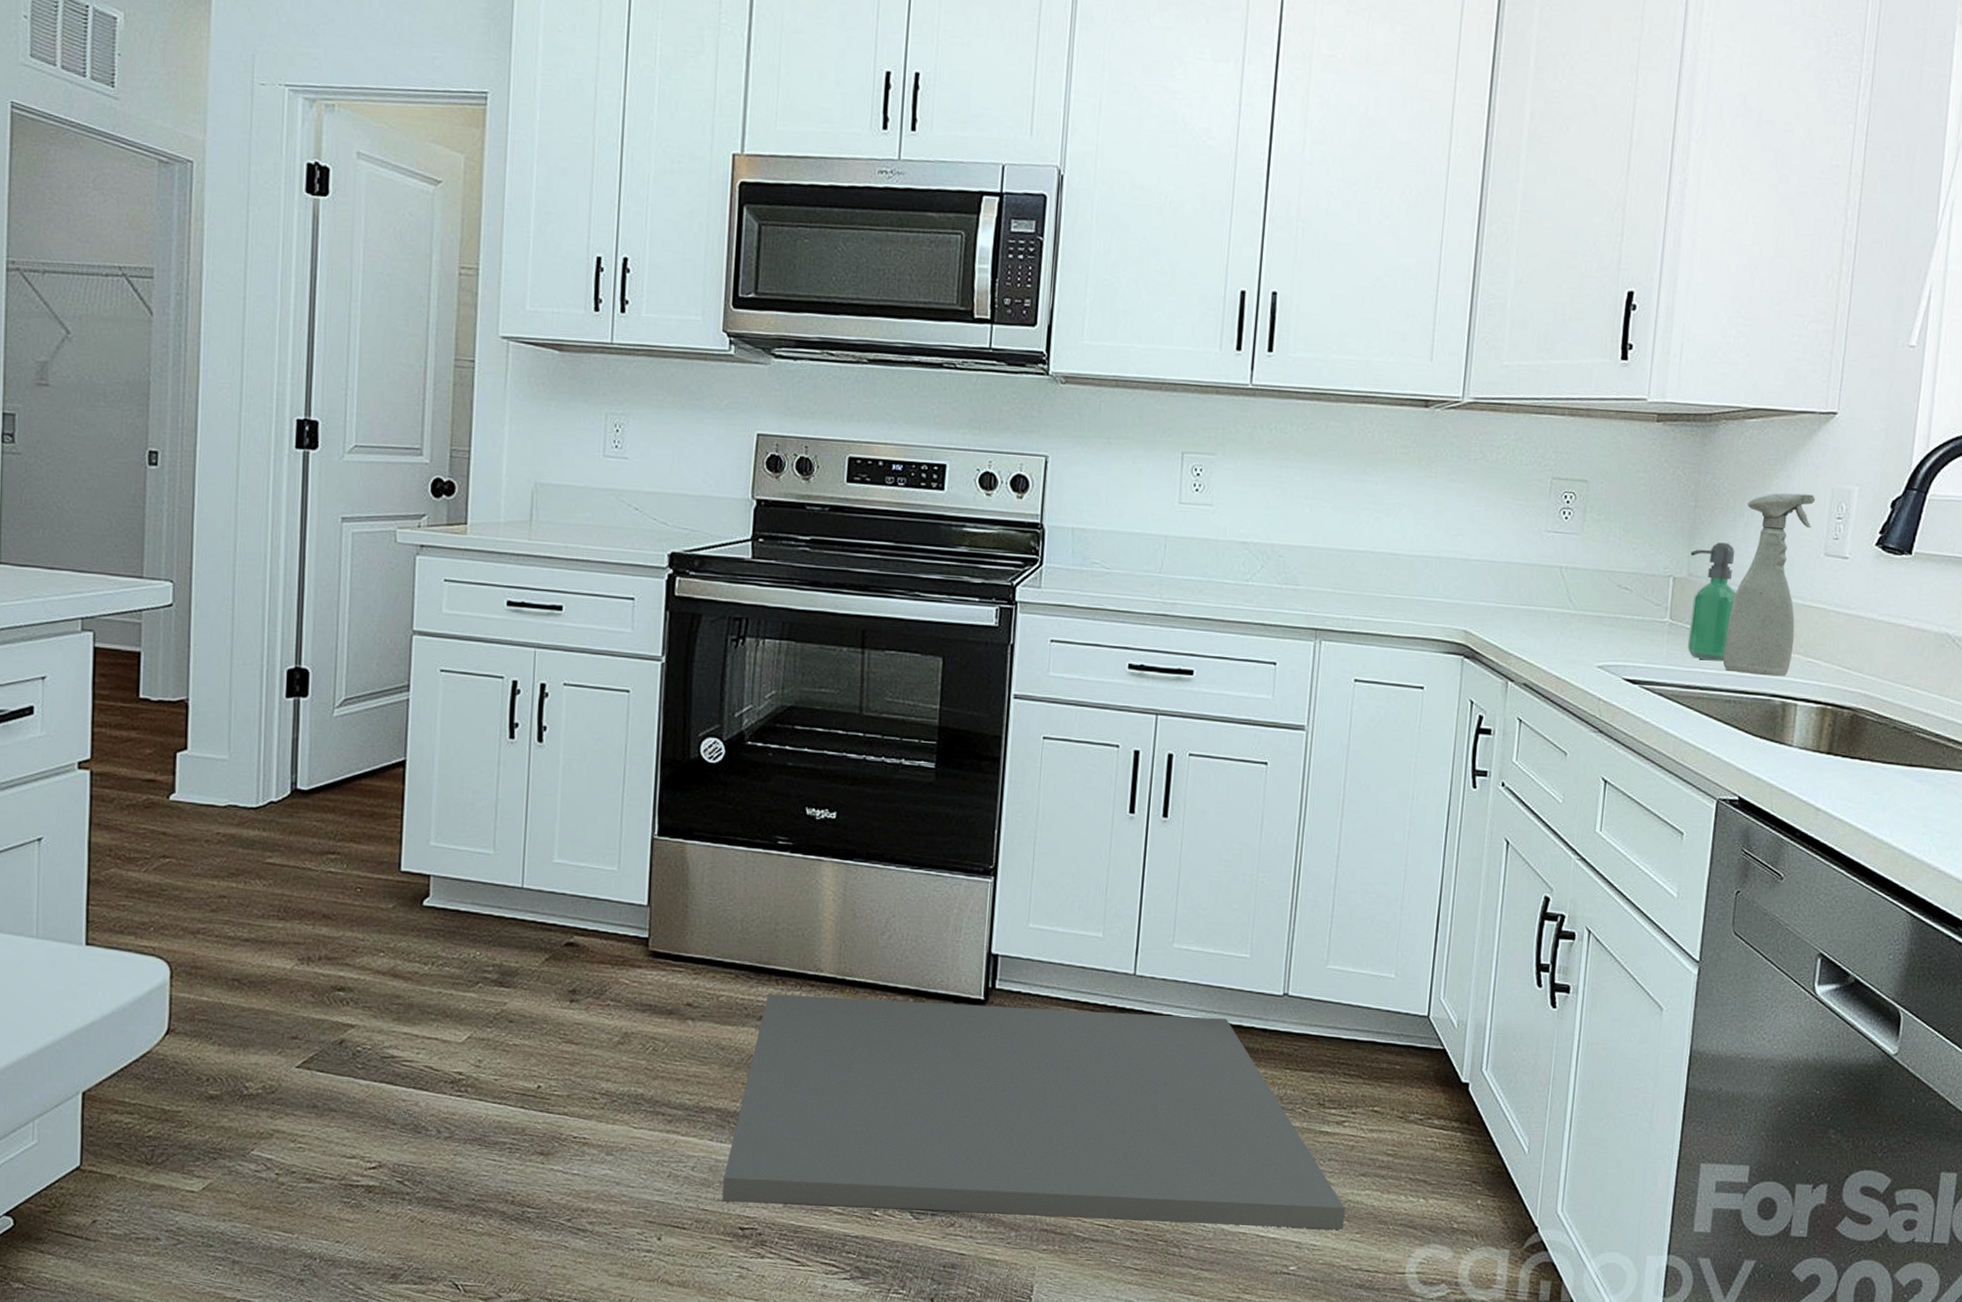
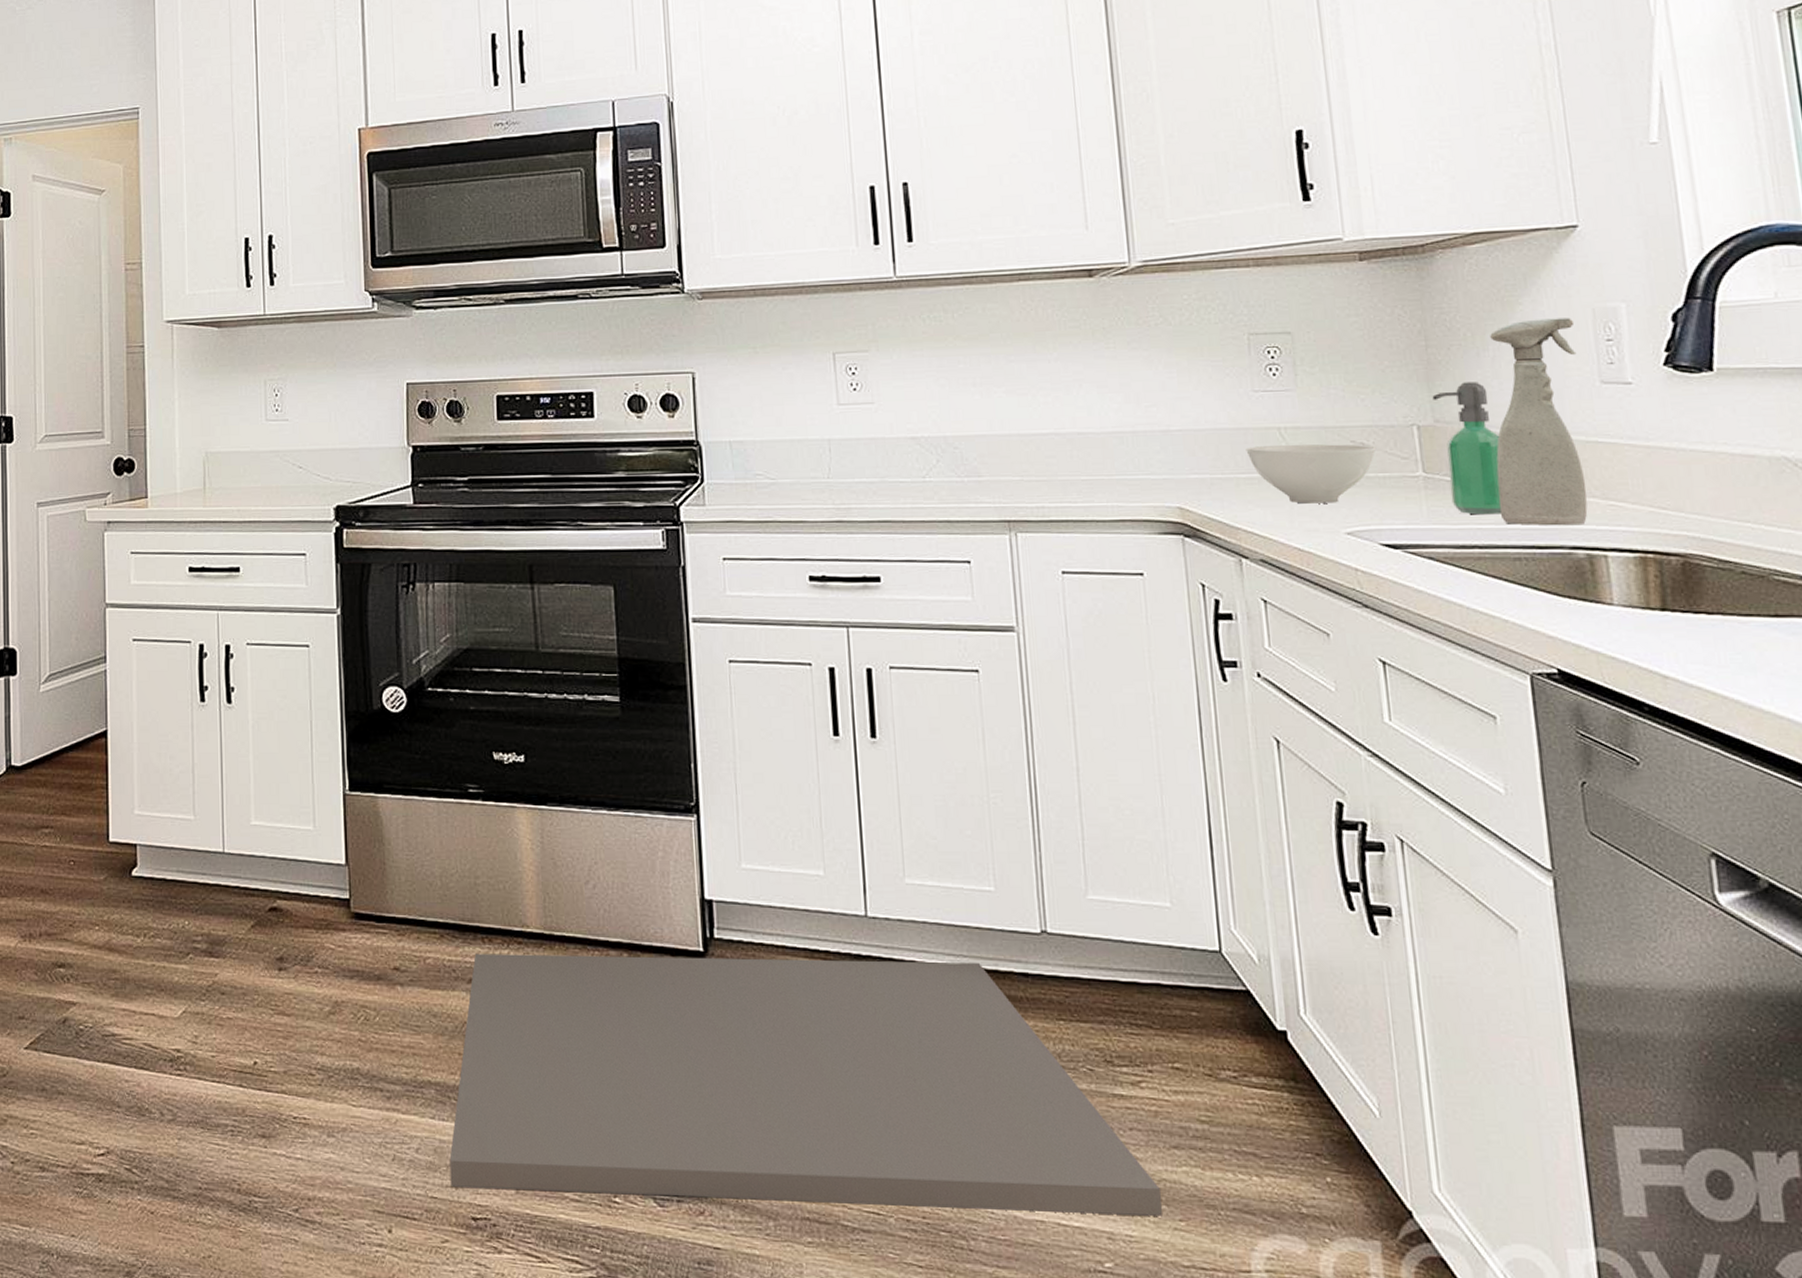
bowl: none [1530,581,1637,639] -> present [1246,444,1377,504]

